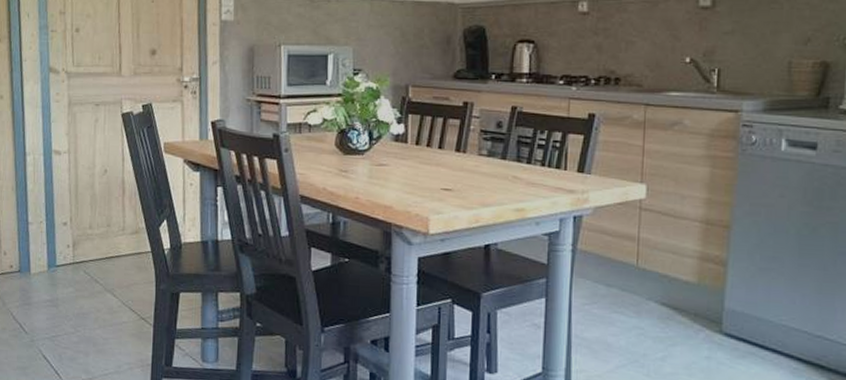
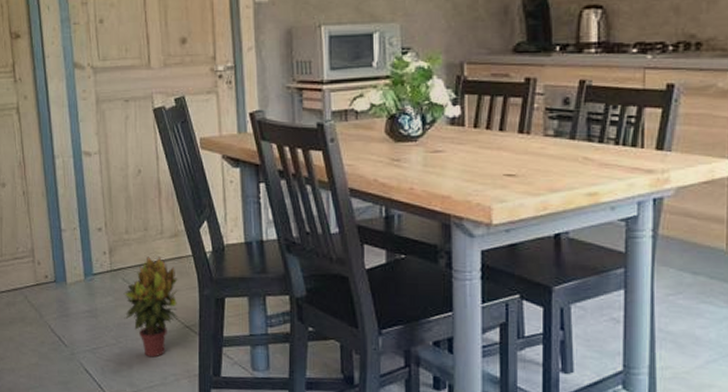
potted plant: none [83,251,137,347] -> present [123,256,179,358]

